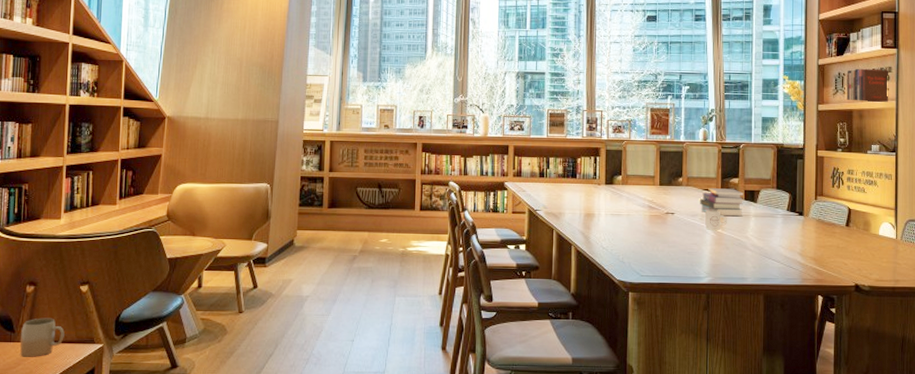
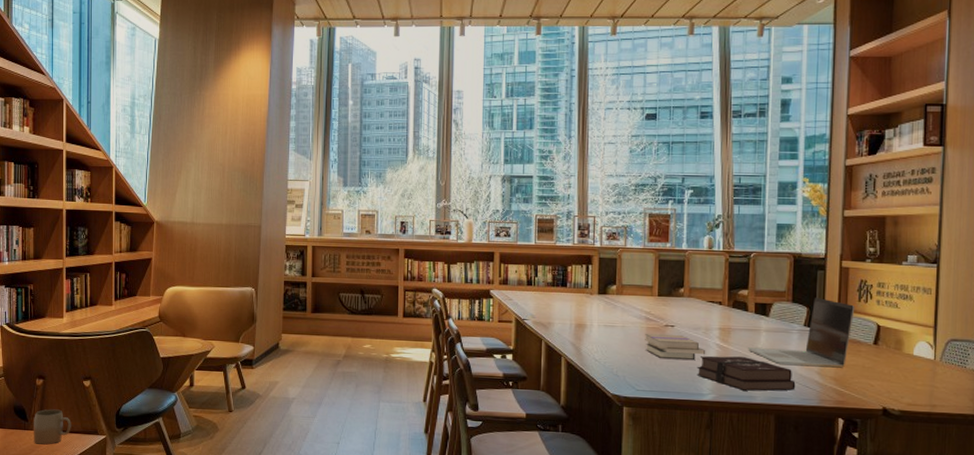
books: none [648,220,703,245] -> present [645,333,706,360]
hardback book: none [694,240,781,273] -> present [696,356,796,391]
books: present [700,188,743,217] -> none [703,300,754,331]
mug: present [704,210,727,231] -> none [708,323,734,346]
laptop: none [739,185,830,249] -> present [748,298,855,368]
books: present [846,68,889,102] -> none [878,169,931,207]

